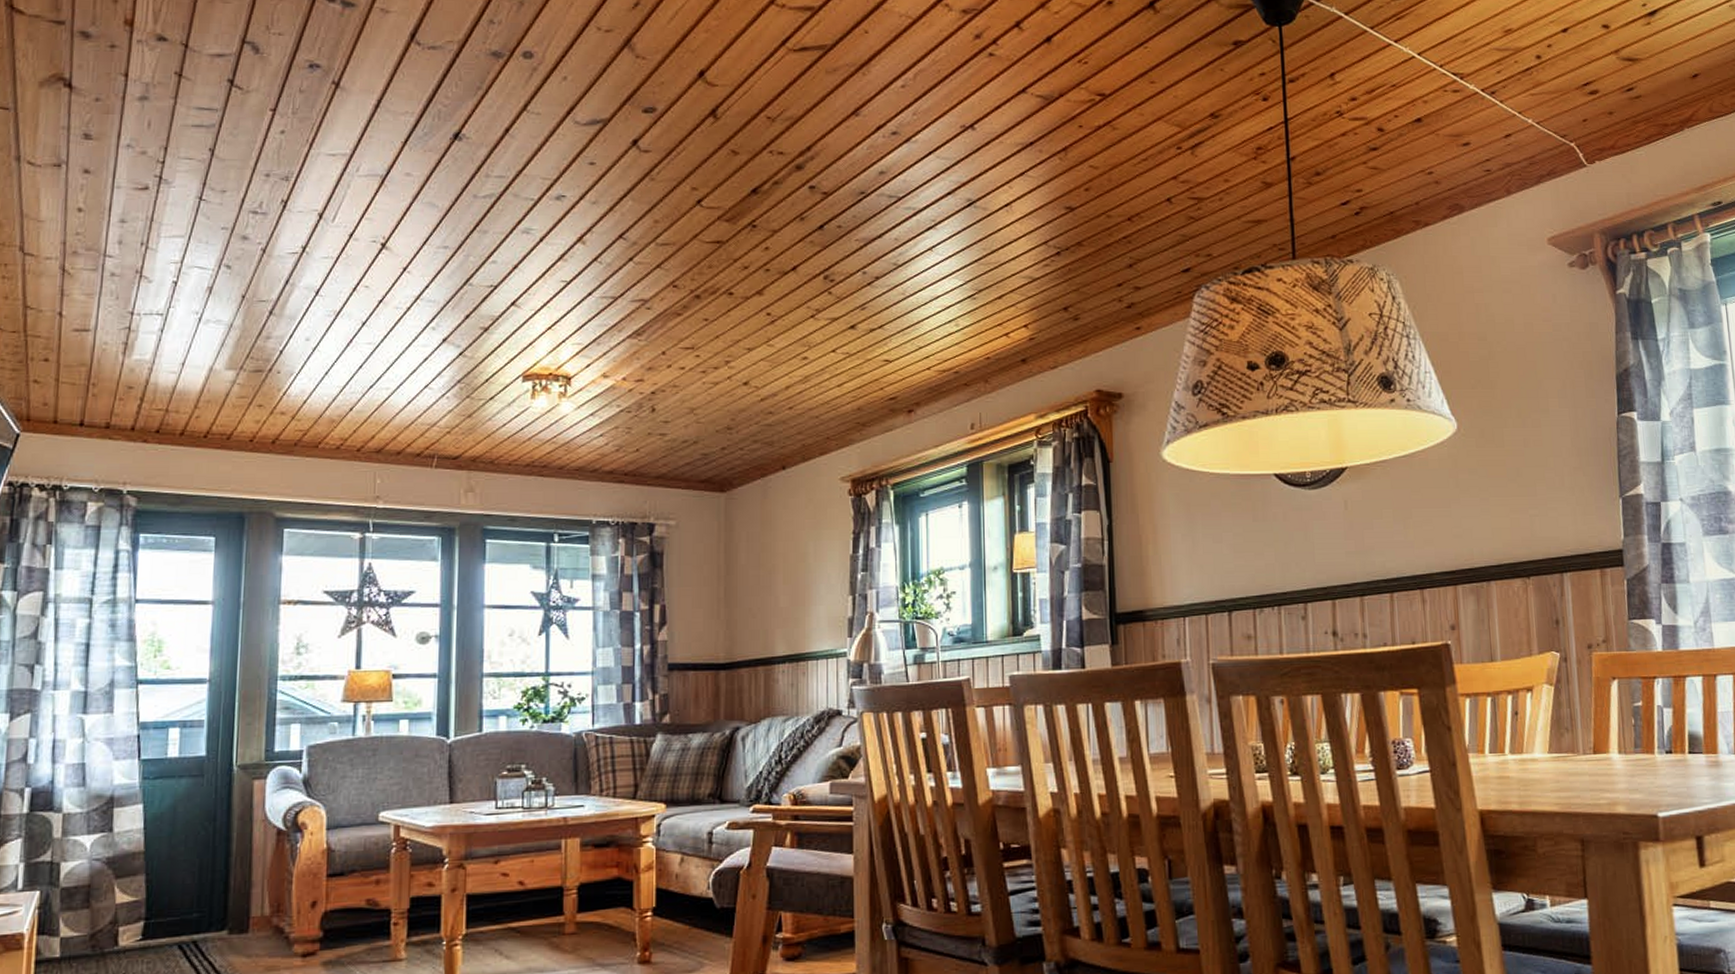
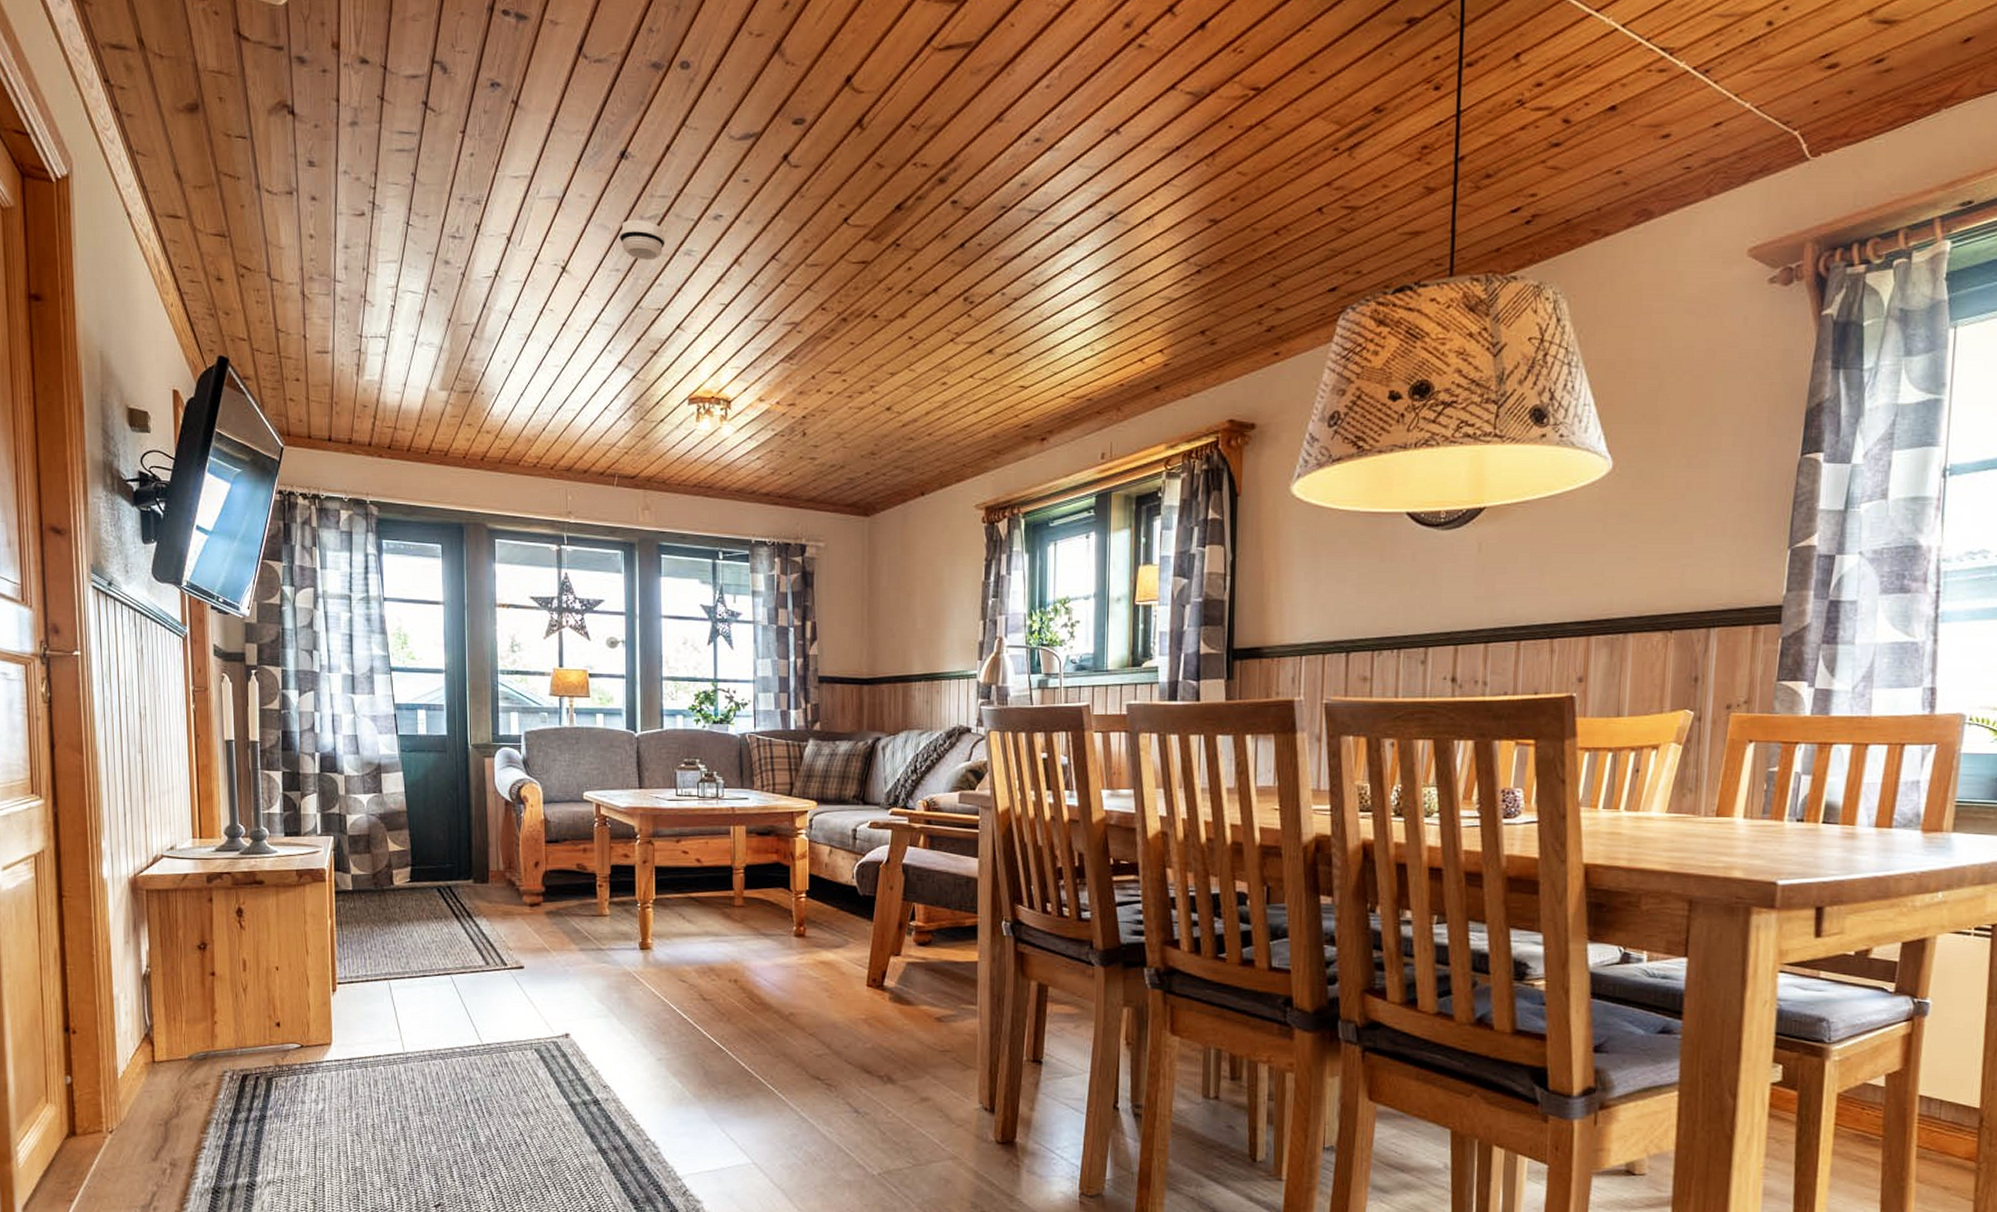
smoke detector: none [448,198,501,238] -> present [619,219,666,261]

